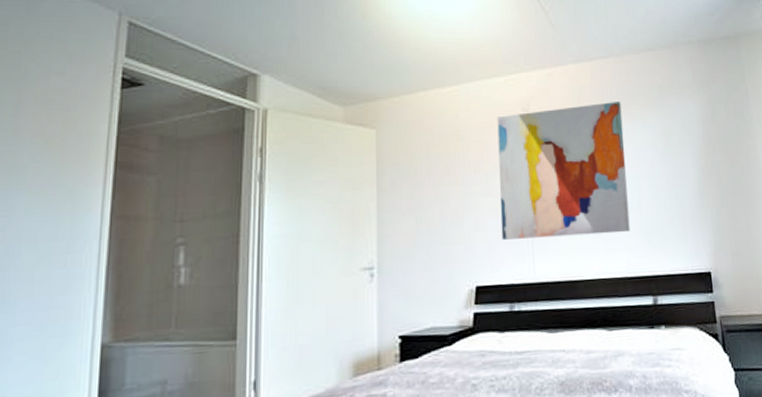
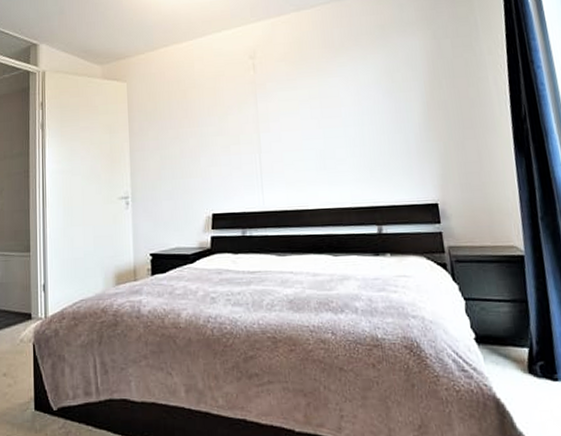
wall art: present [497,102,631,240] -> none [227,44,354,173]

